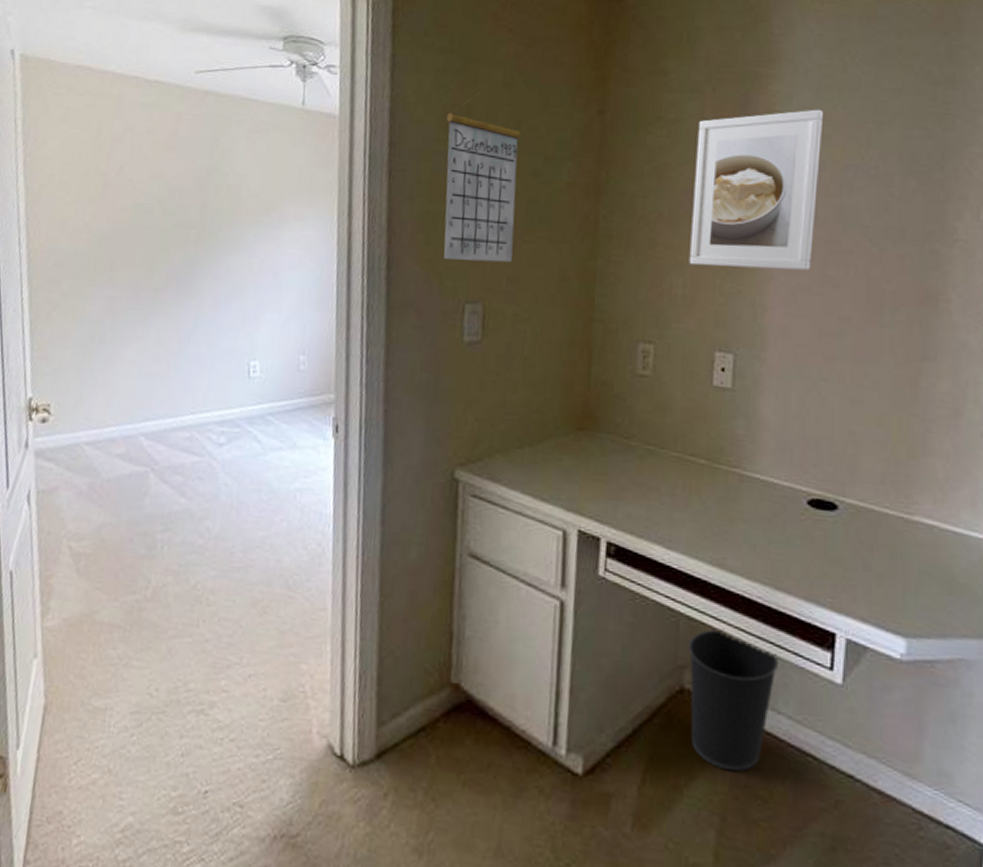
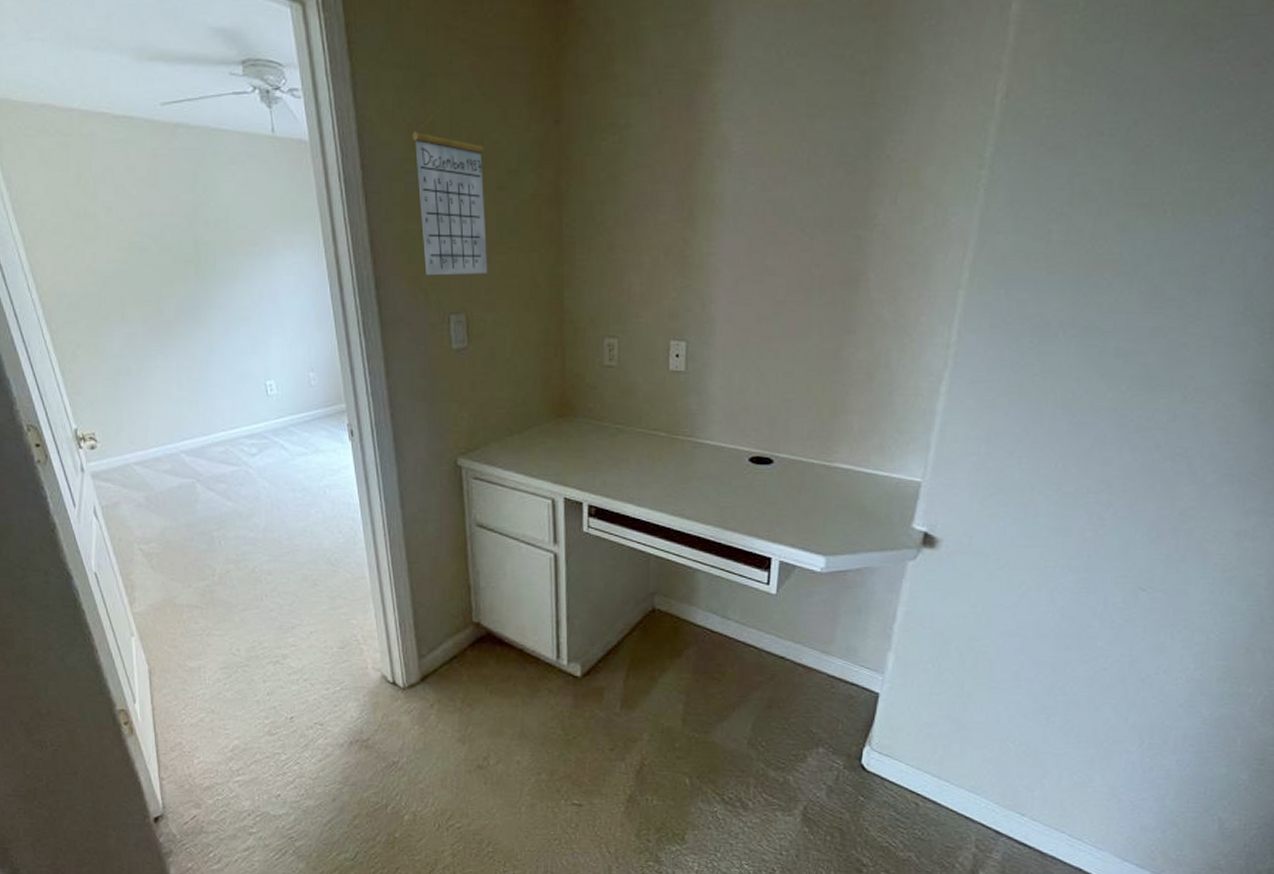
wastebasket: present [687,628,780,772] -> none [657,562,728,663]
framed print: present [689,109,823,270] -> none [644,106,761,265]

